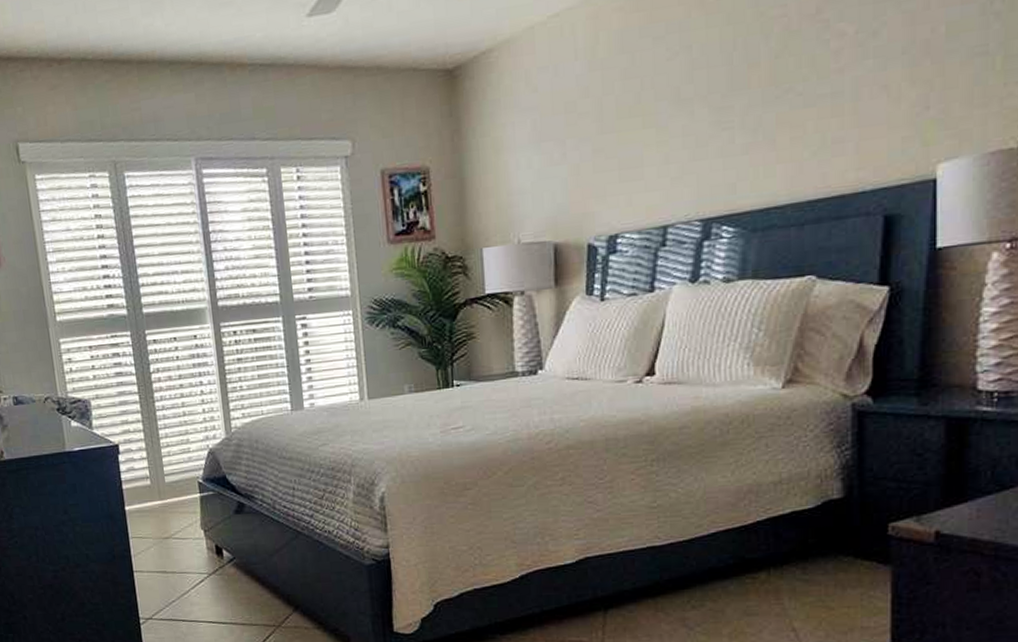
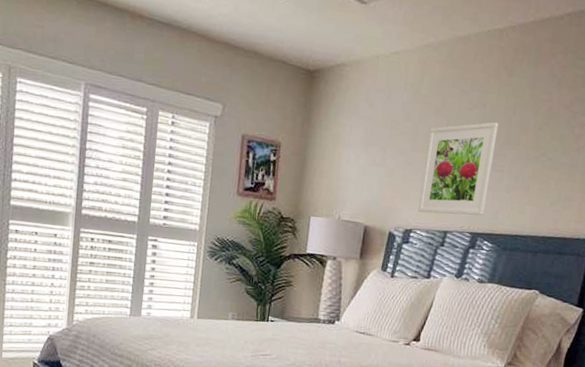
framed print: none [618,65,716,210] -> present [418,122,499,216]

